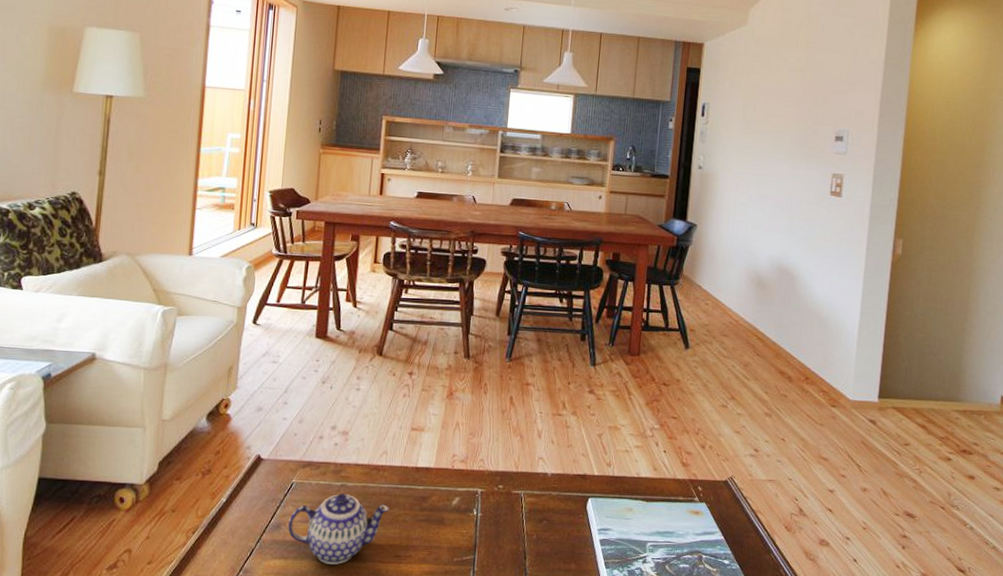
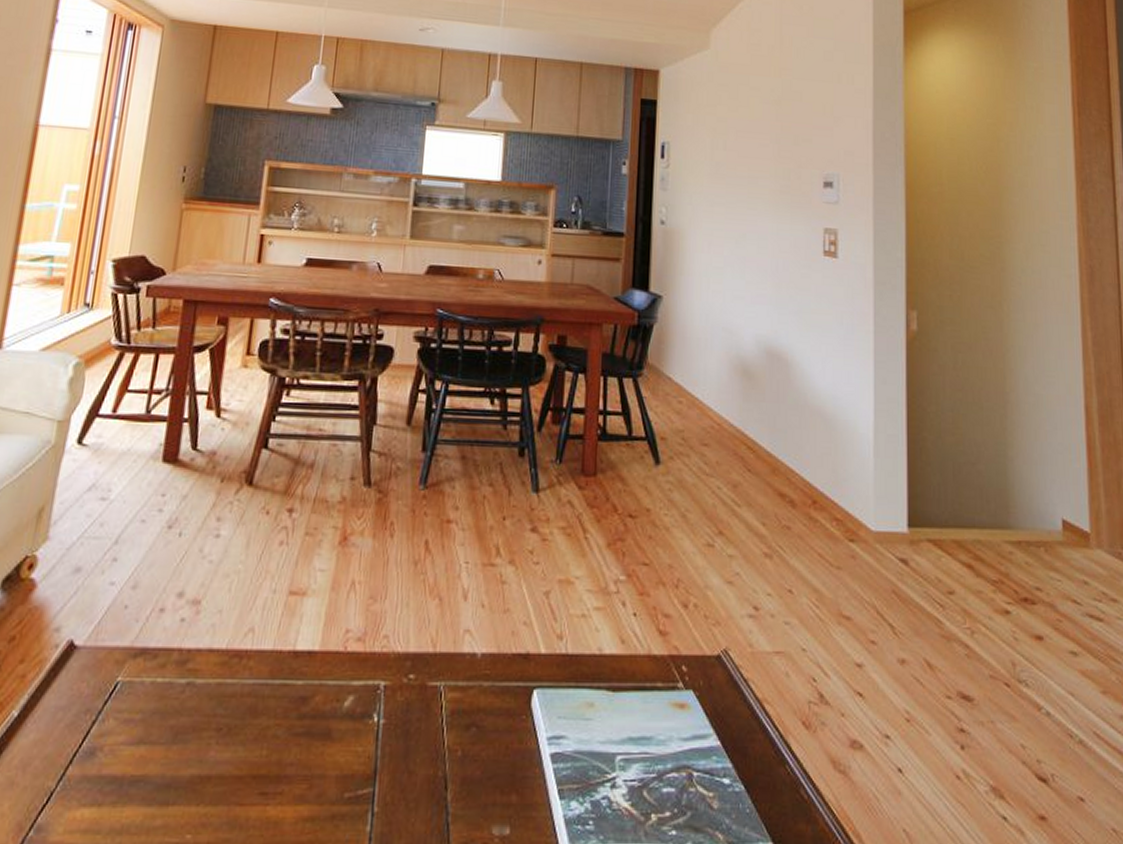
teapot: present [288,493,389,565] -> none [106,696,254,812]

